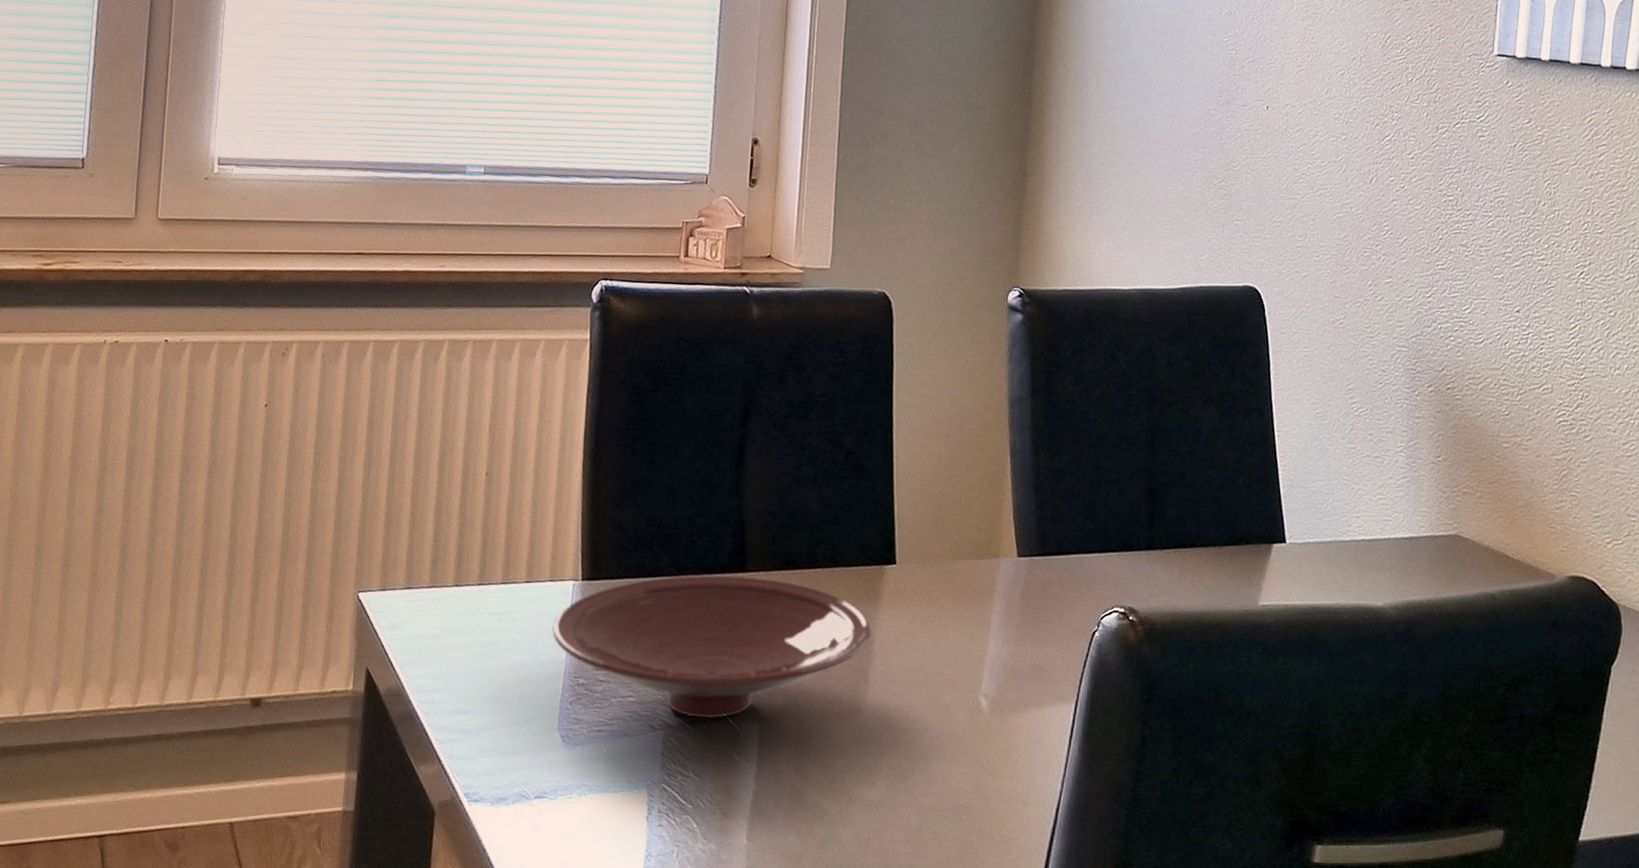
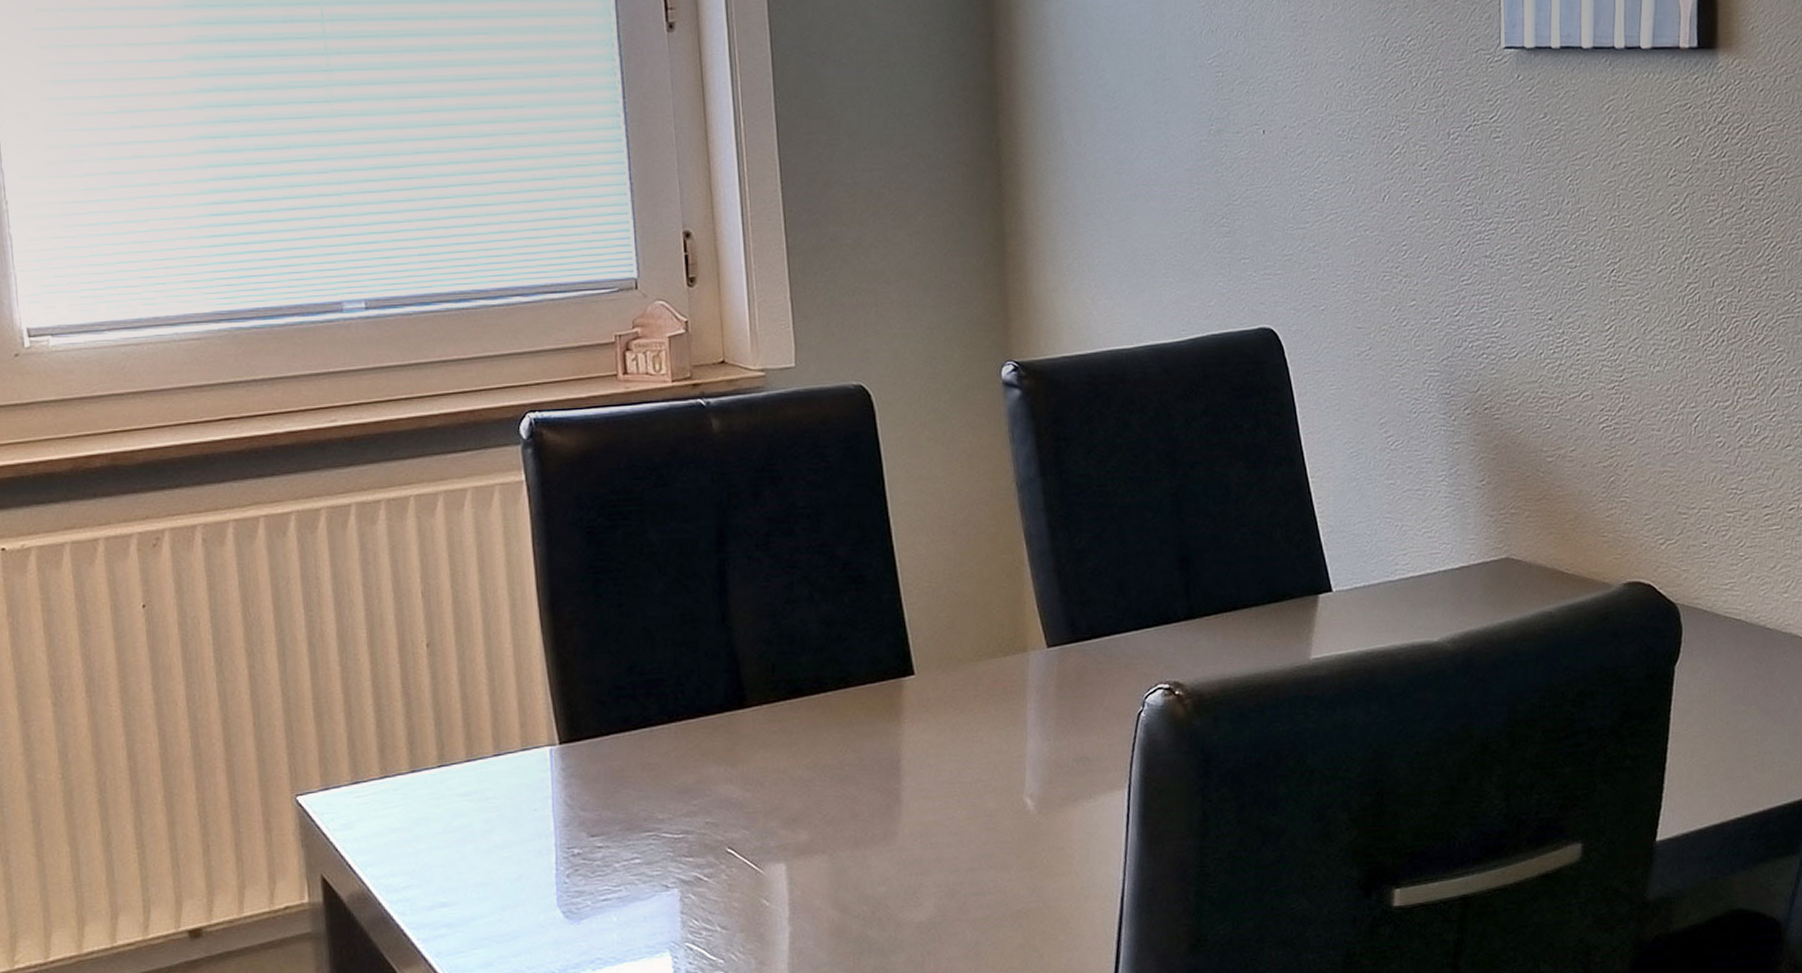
bowl: present [552,574,873,719] -> none [533,711,898,870]

